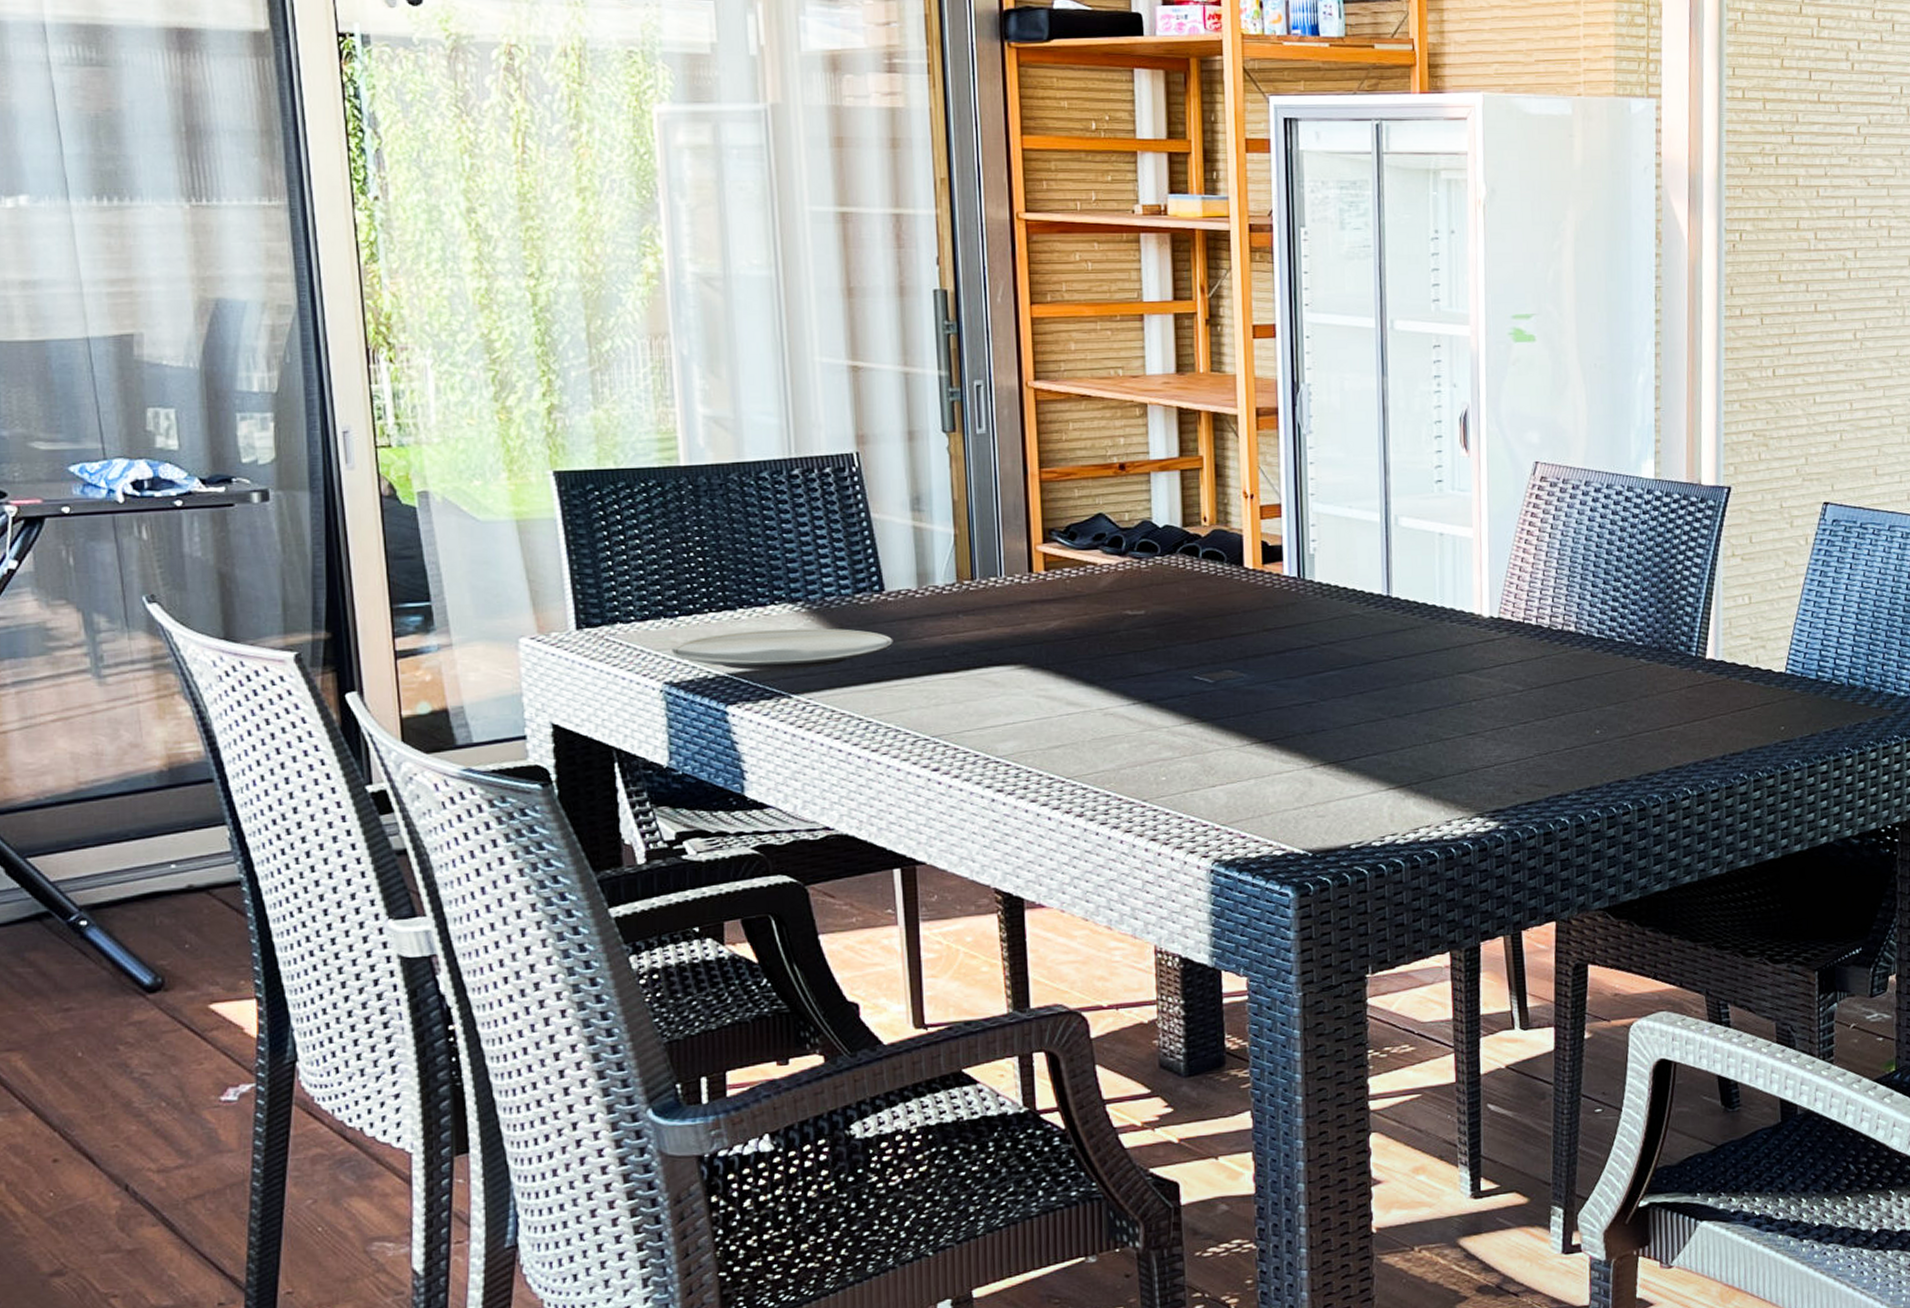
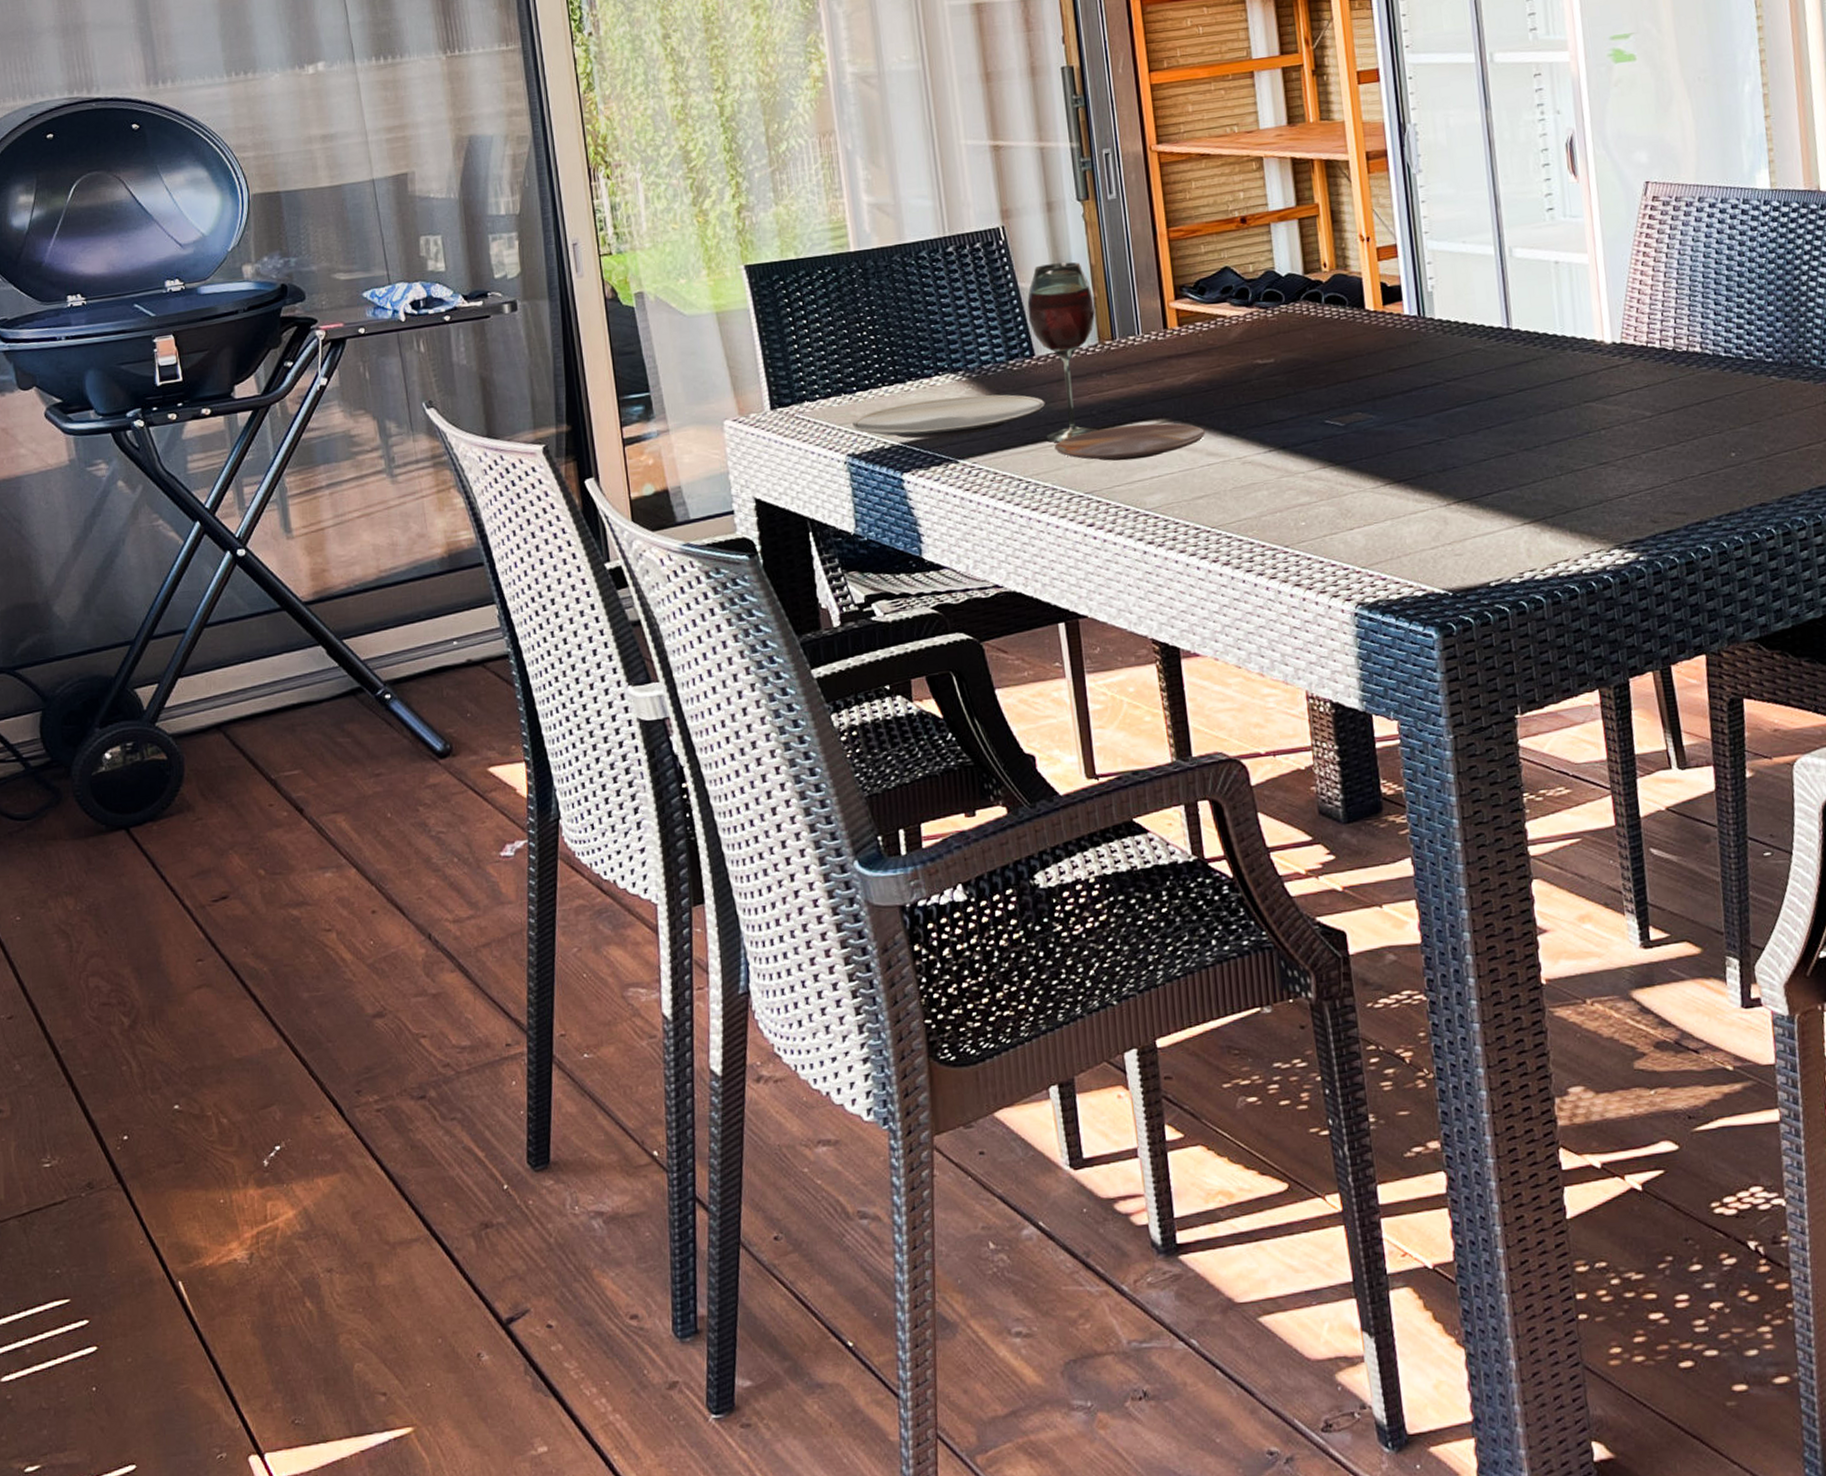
wineglass: none [879,495,954,683] -> present [1027,262,1101,443]
plate: none [901,669,1066,706] -> present [1054,423,1205,461]

